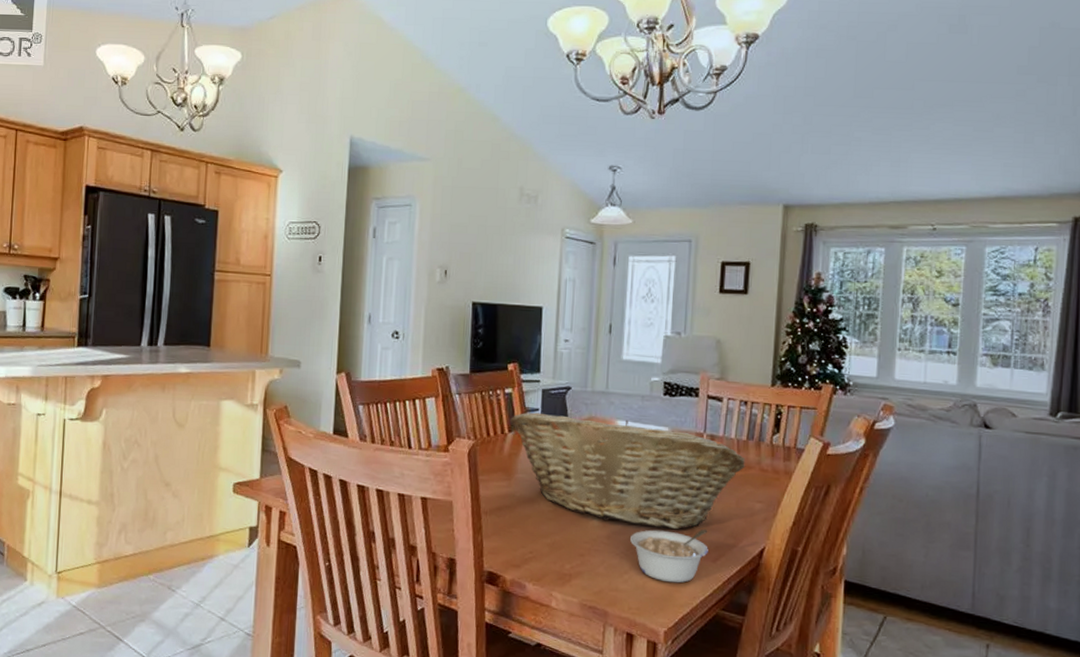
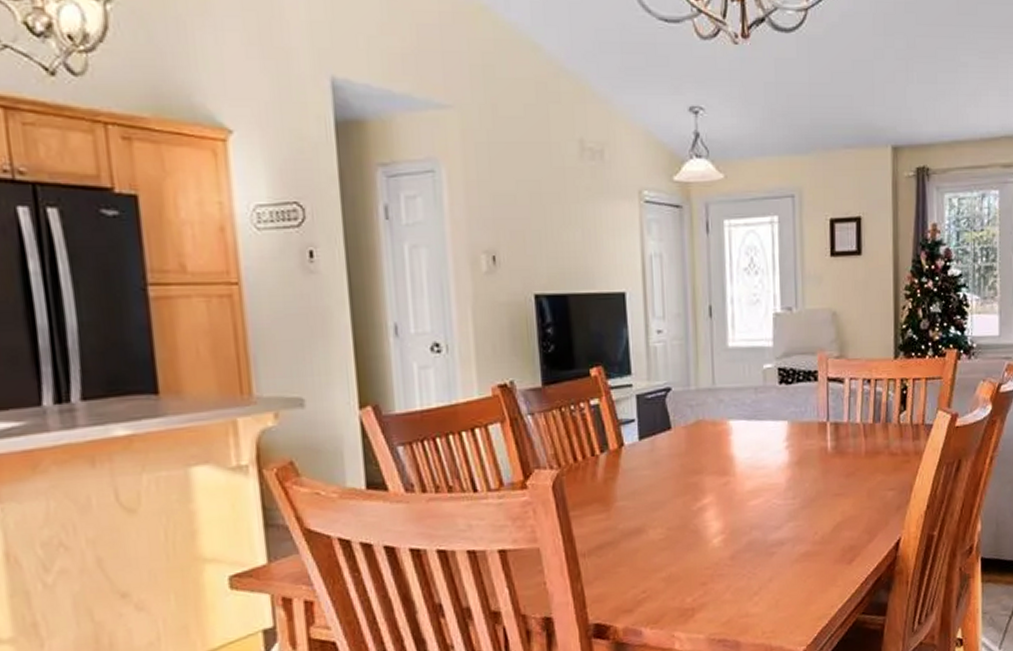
fruit basket: present [510,412,746,530] -> none [601,418,875,540]
legume: present [630,529,708,583] -> none [757,530,843,596]

